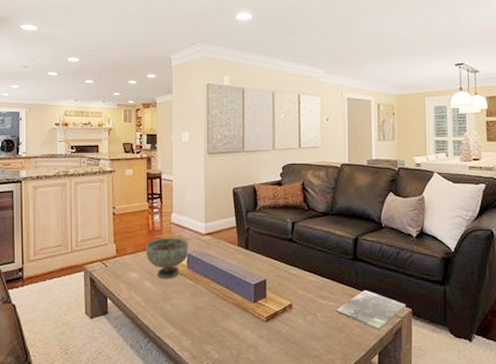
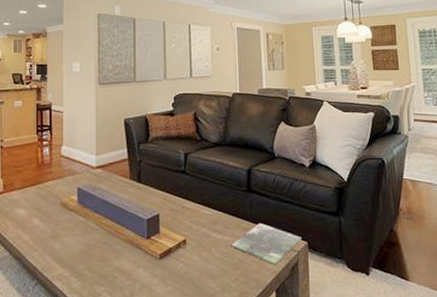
decorative bowl: present [145,237,189,279] -> none [34,171,79,216]

